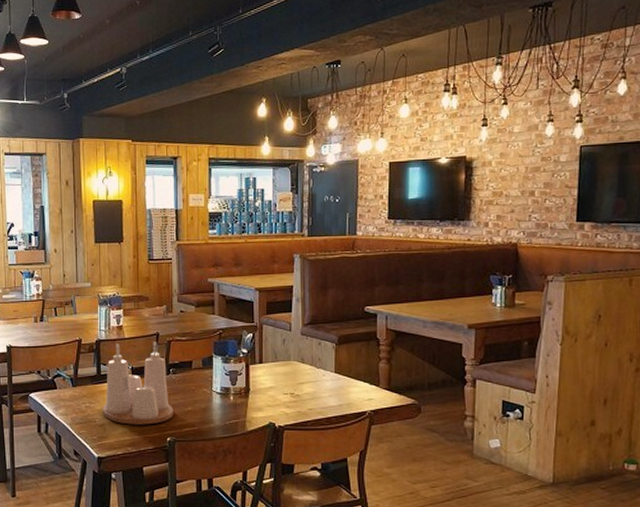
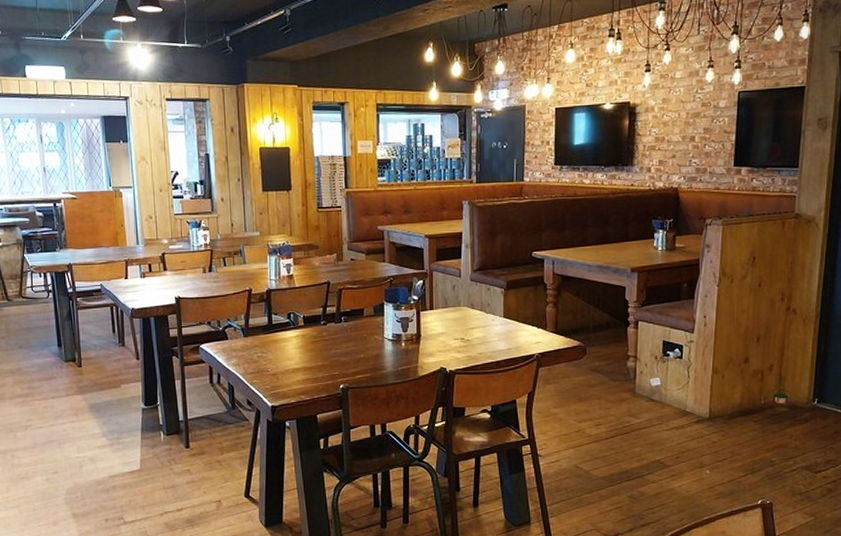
condiment set: present [102,342,173,425] -> none [275,290,346,373]

